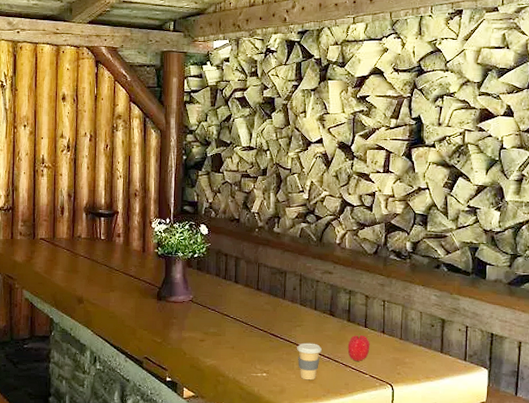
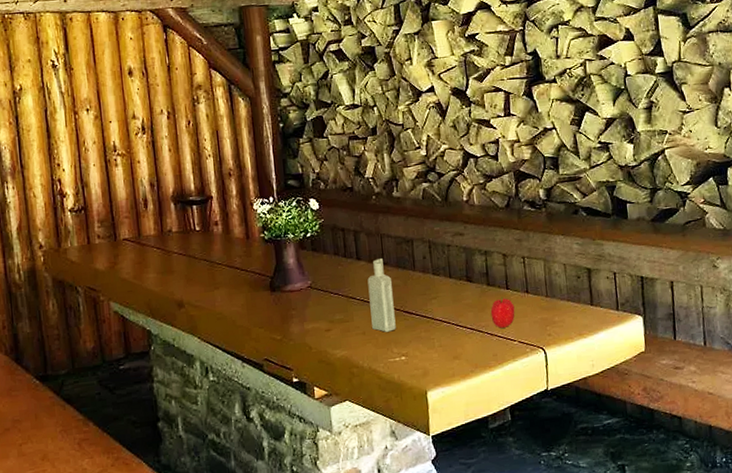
bottle: none [241,284,264,350] -> present [367,258,396,332]
coffee cup: present [297,342,322,381] -> none [435,315,463,358]

